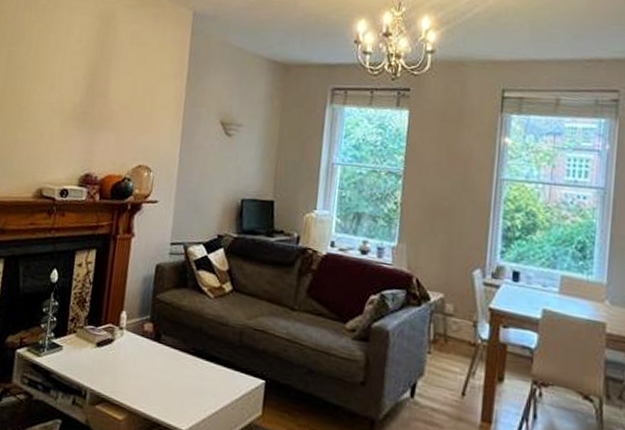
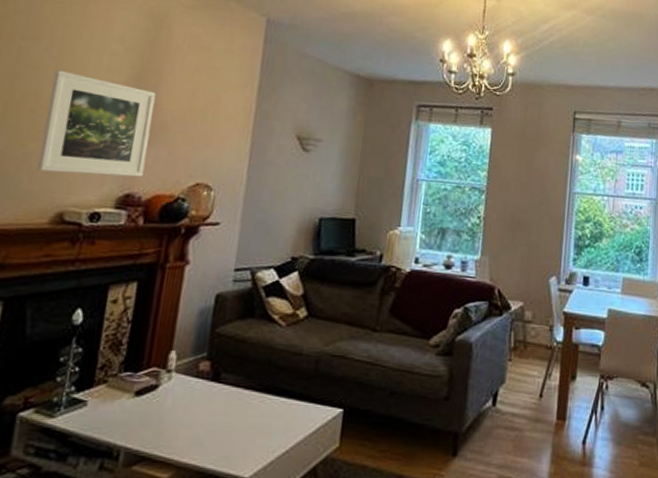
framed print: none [23,69,106,160] -> present [36,69,156,177]

